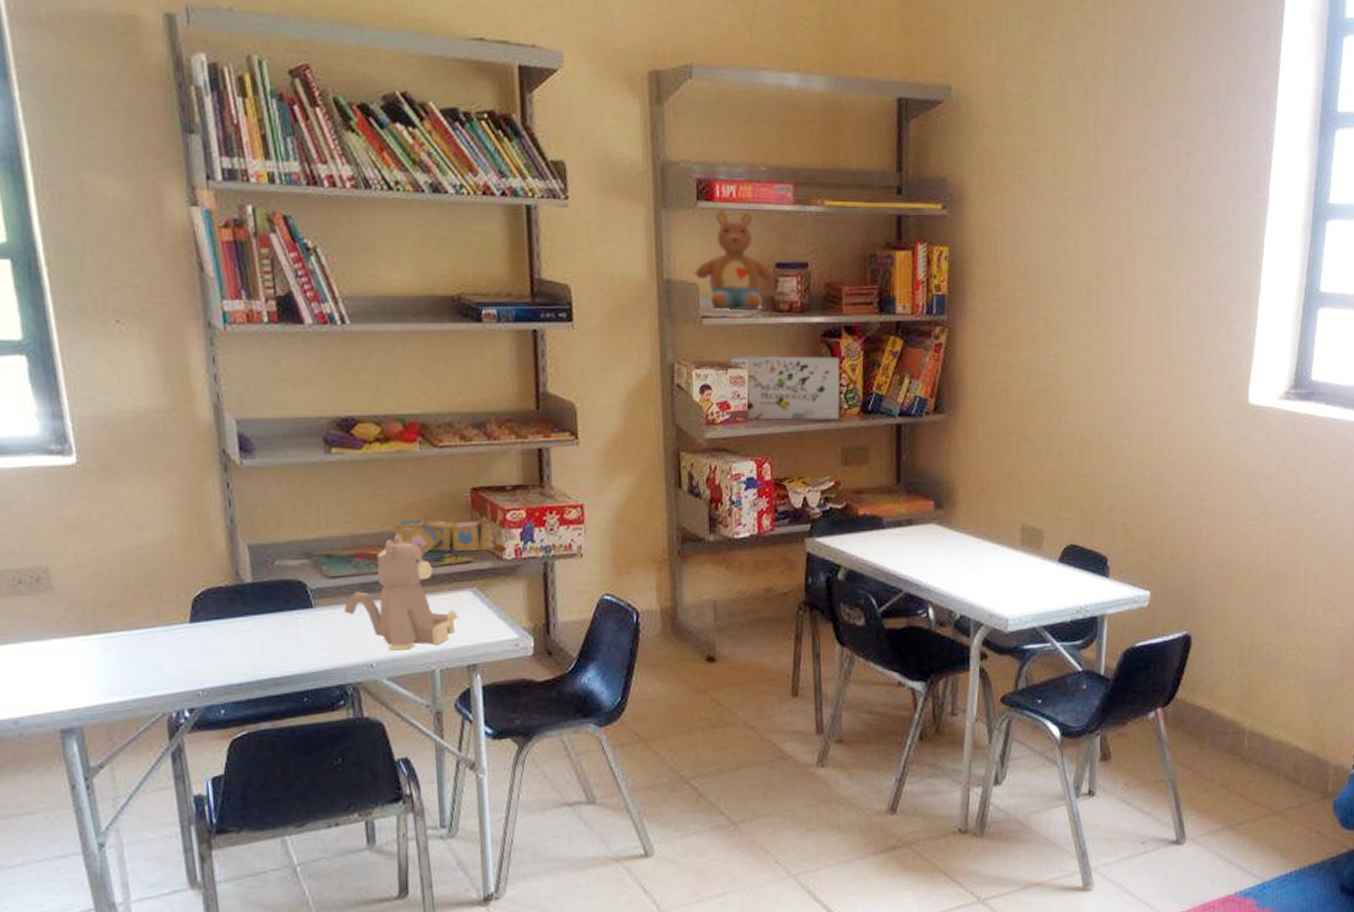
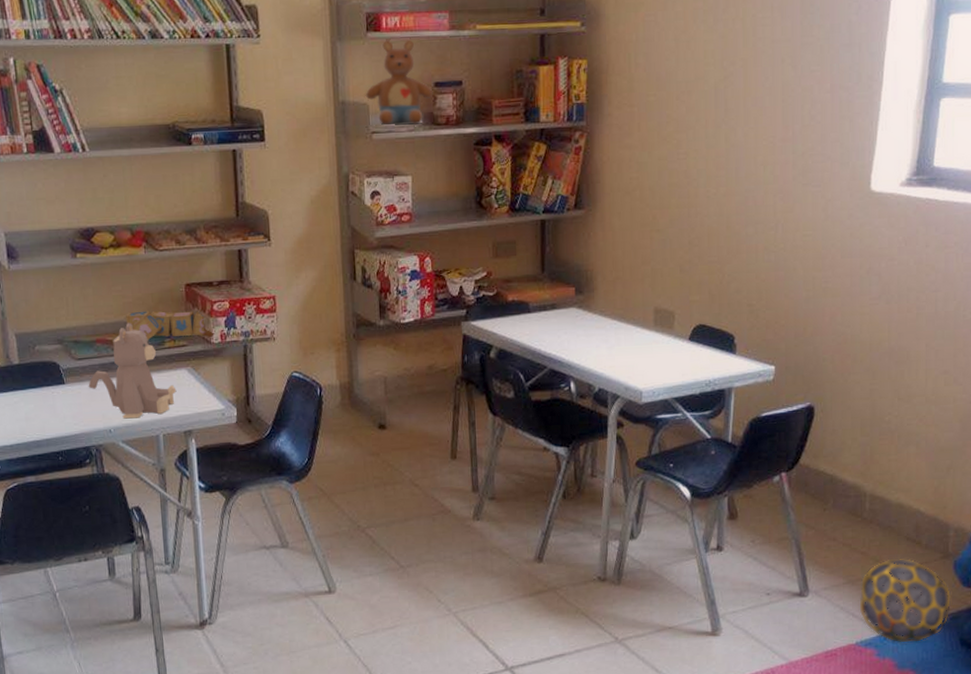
toy set box: present [728,355,840,421] -> none [394,162,491,221]
ball: none [1238,799,1330,892] -> present [859,558,951,643]

